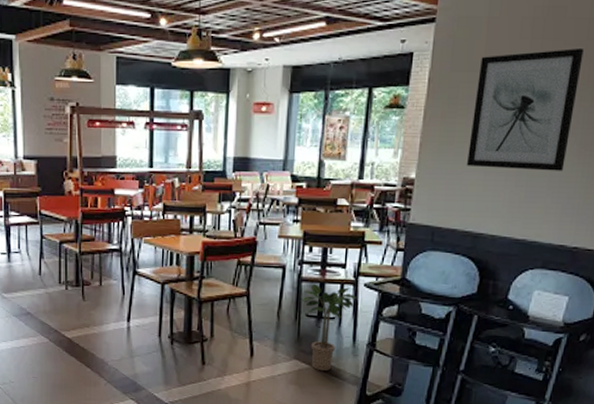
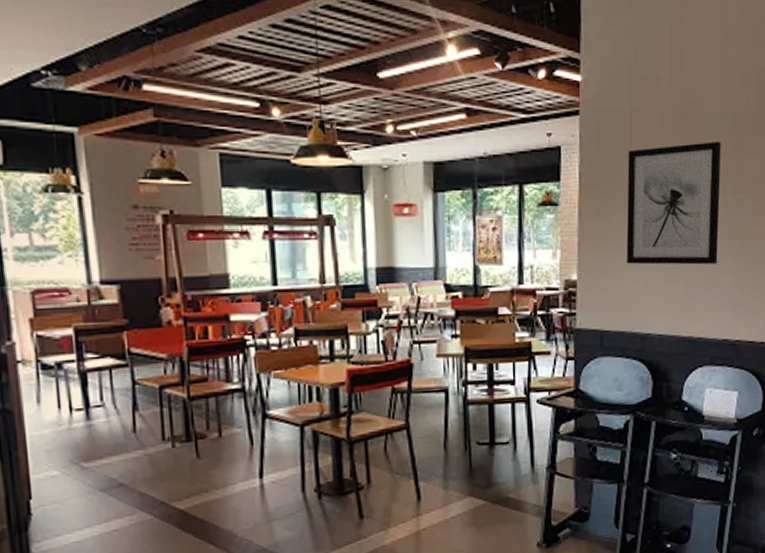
potted plant: present [302,284,357,371] -> none [470,406,530,506]

